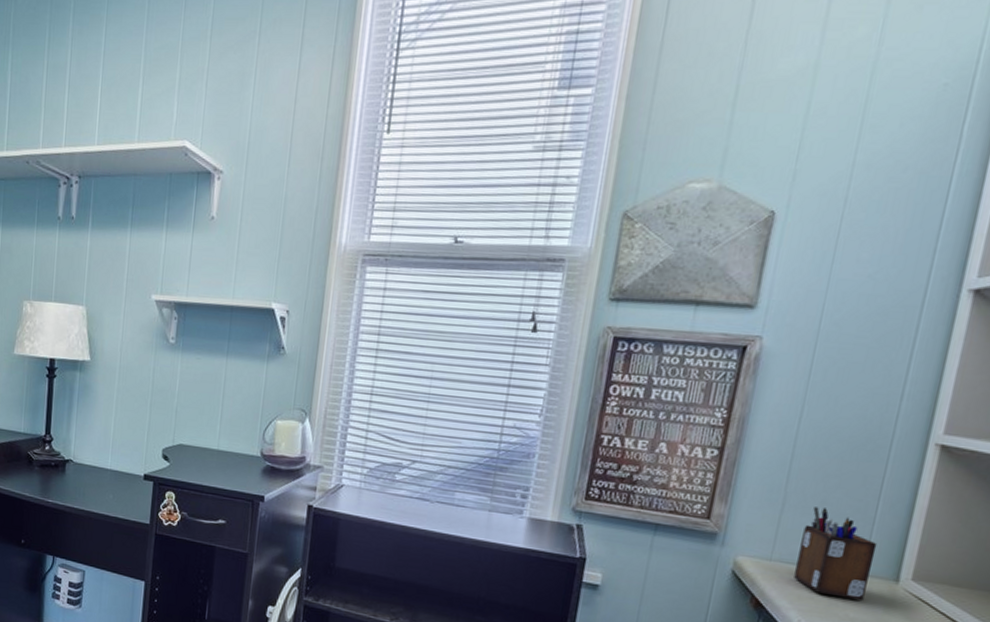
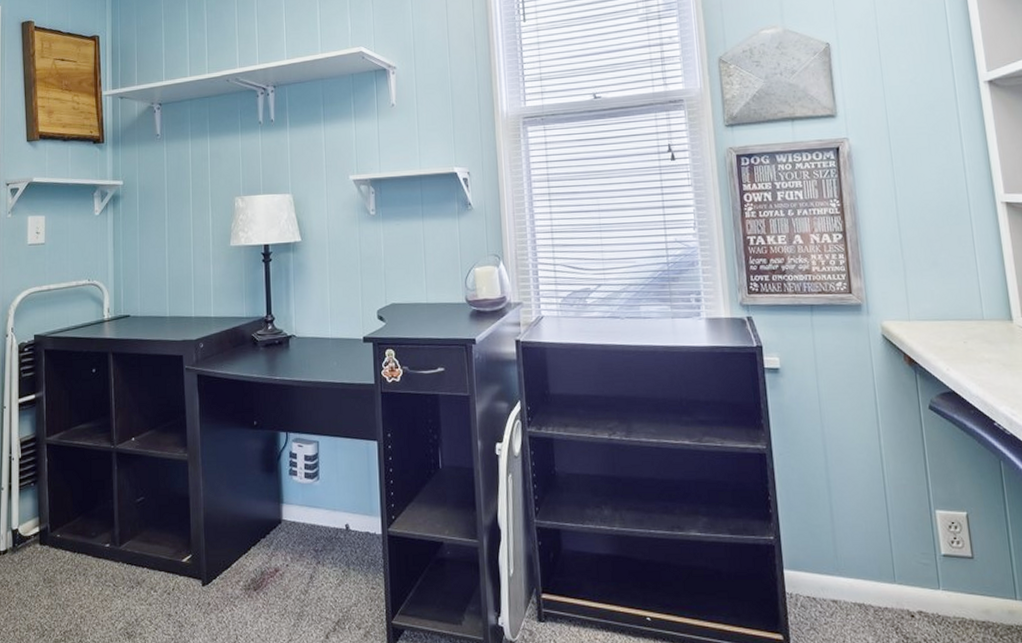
desk organizer: present [794,507,878,600] -> none [926,268,991,343]

